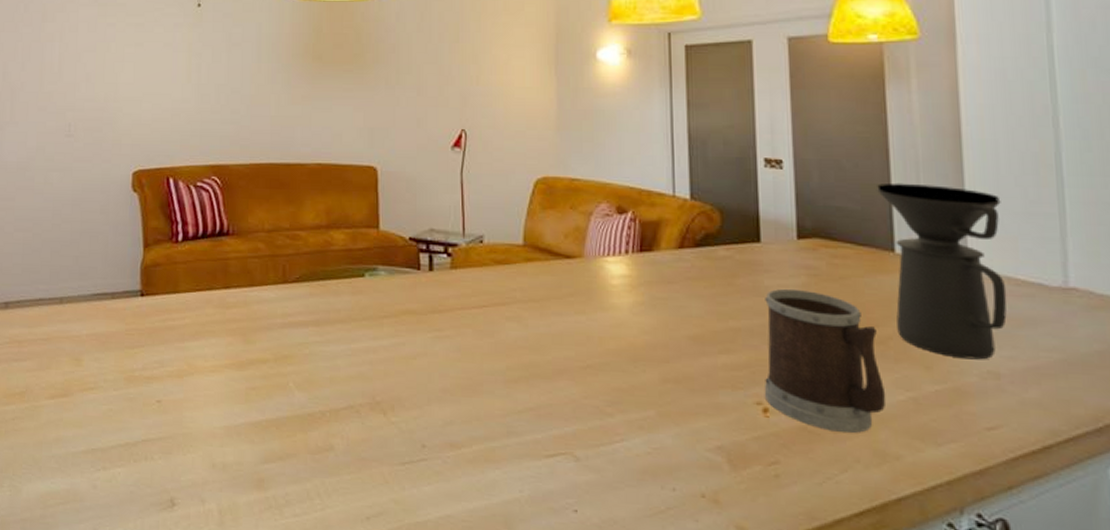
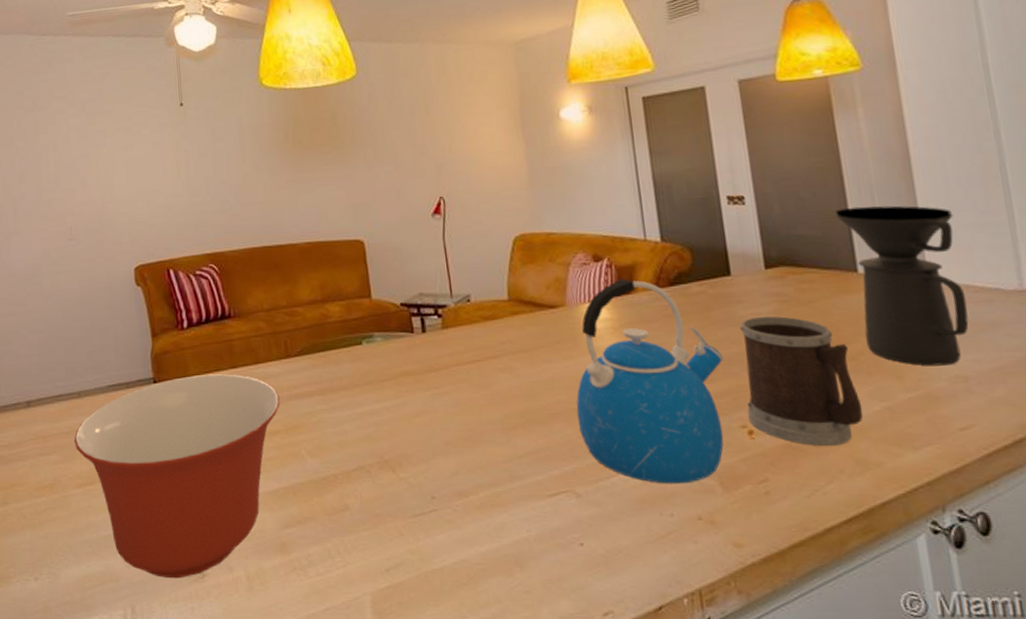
mixing bowl: none [51,292,272,506] -> present [74,374,280,579]
kettle: none [584,234,745,458] -> present [576,278,724,484]

